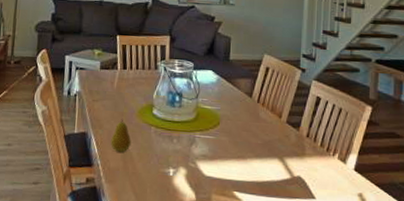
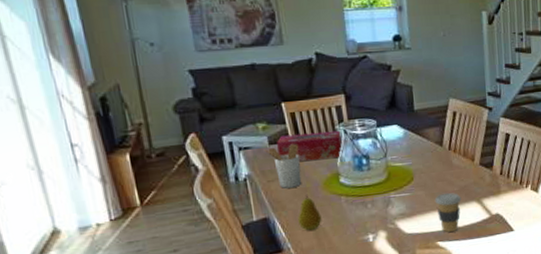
utensil holder: none [95,71,124,110] -> present [263,144,302,188]
tissue box: none [106,63,161,92] -> present [277,130,343,161]
coffee cup: none [237,143,264,185] -> present [434,192,462,232]

